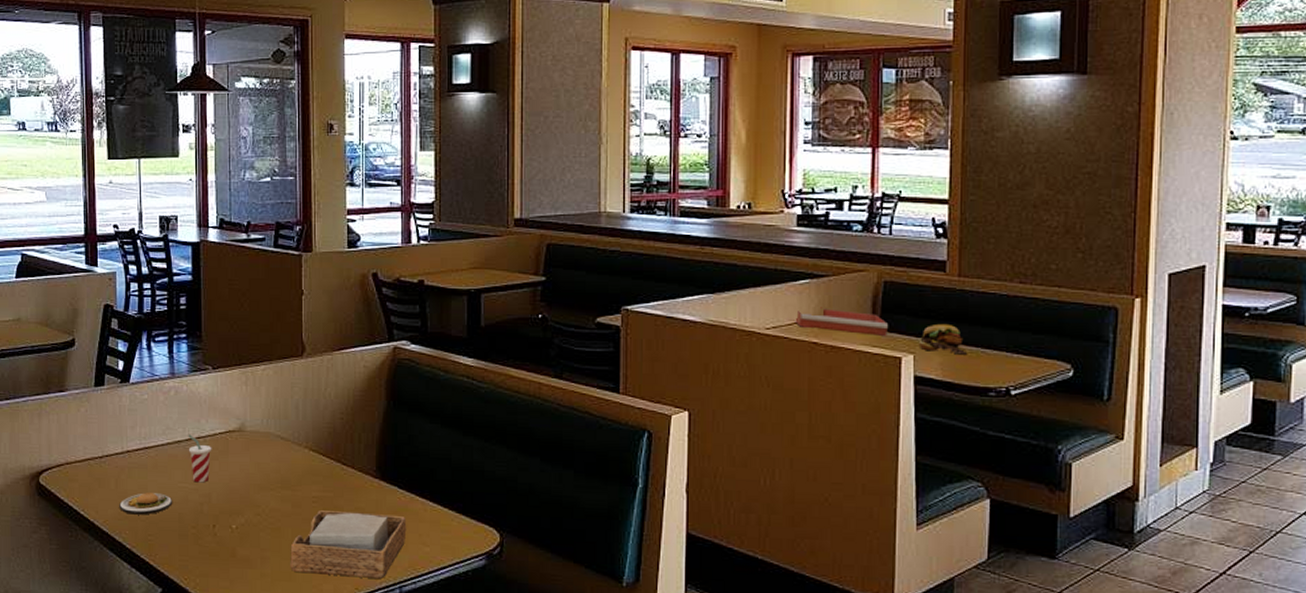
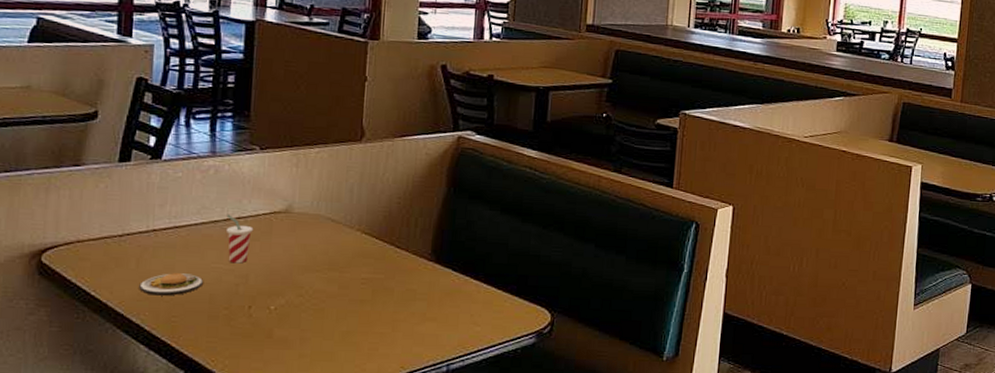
napkin holder: present [290,510,407,580] -> none [332,292,459,358]
tray: present [795,308,889,337] -> none [829,122,904,149]
burger: present [918,323,968,355] -> none [926,140,964,167]

